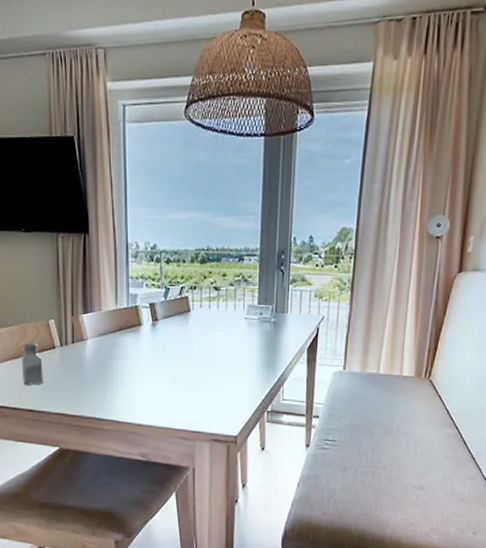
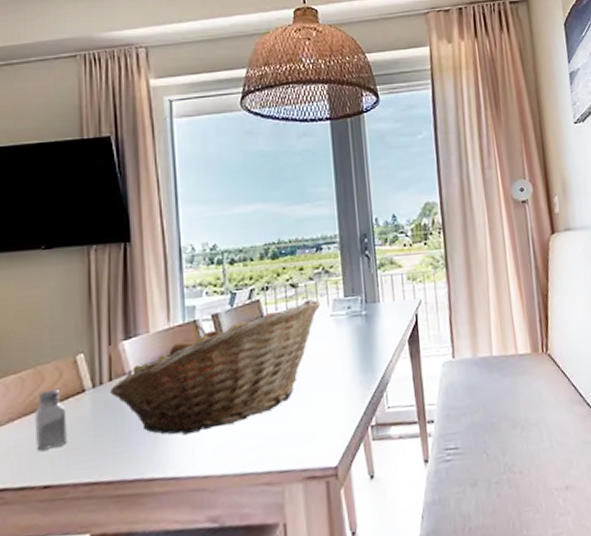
fruit basket: none [73,302,237,393] -> present [110,299,320,435]

